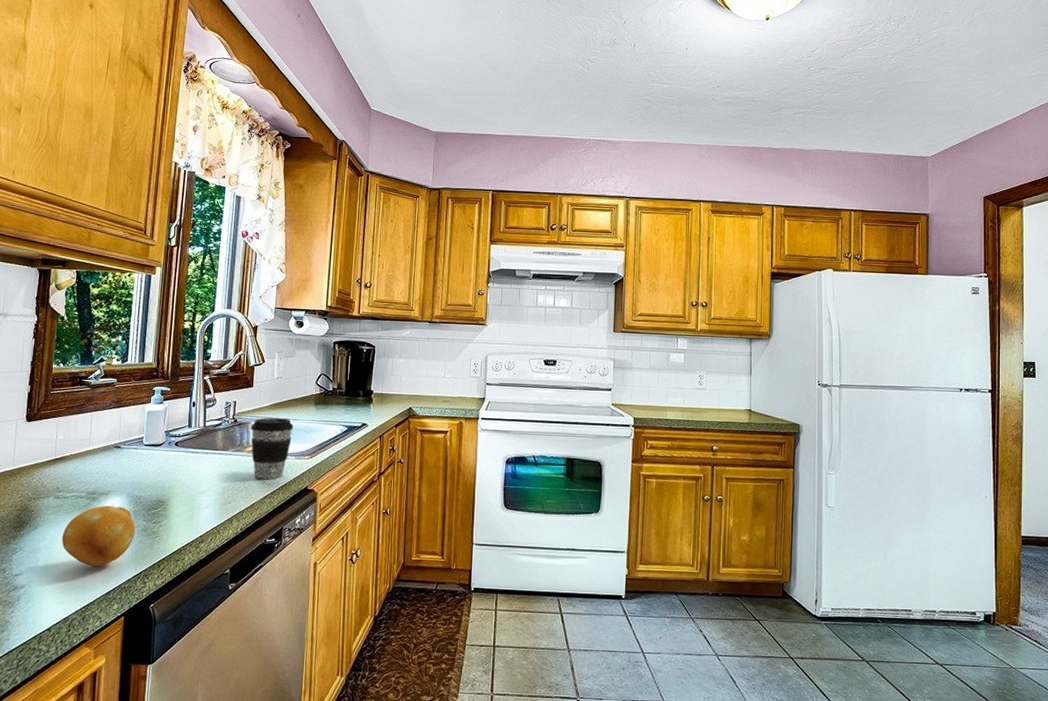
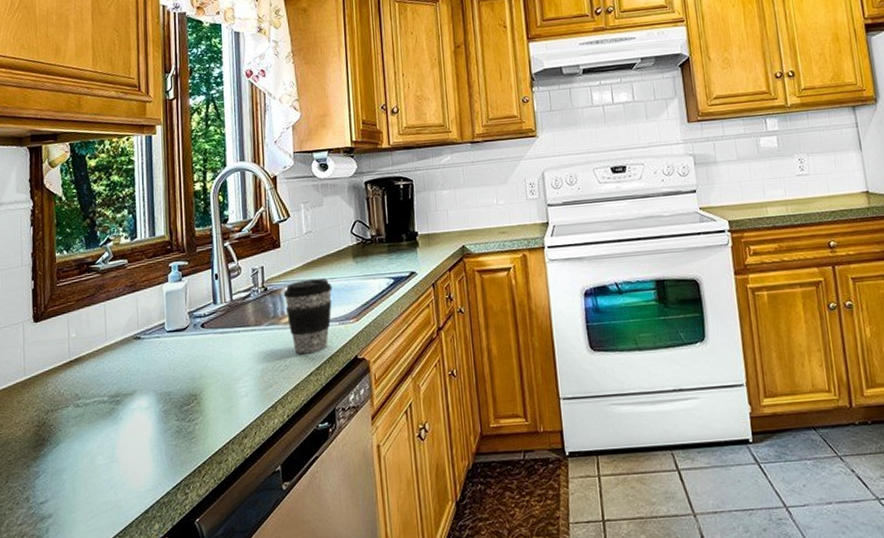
fruit: present [61,505,136,567] -> none [87,407,168,482]

